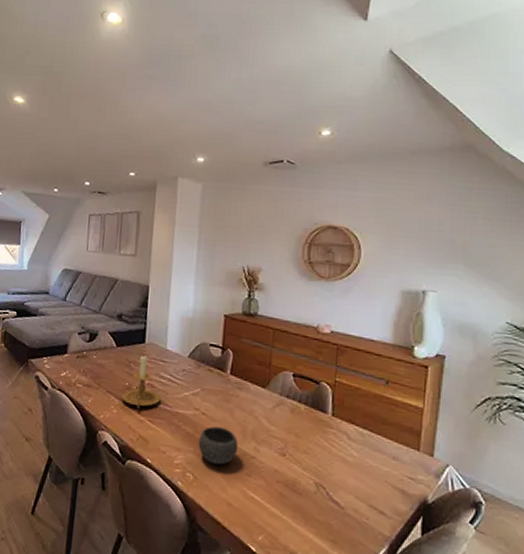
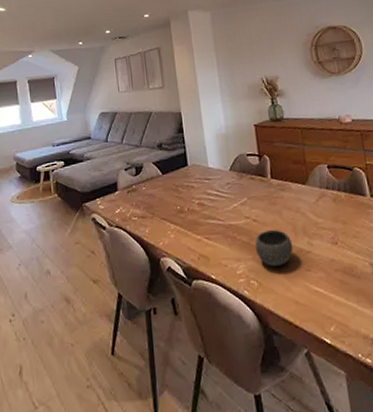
candle holder: present [122,354,161,408] -> none [176,176,213,229]

